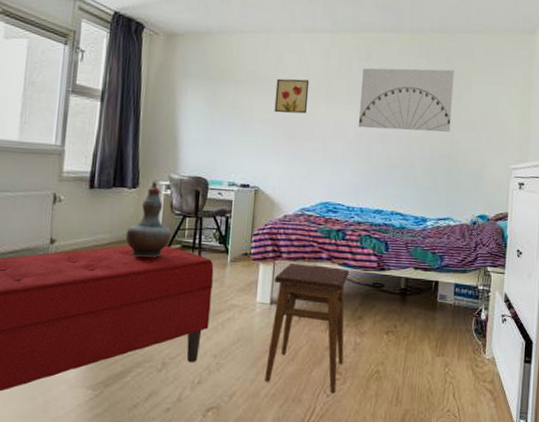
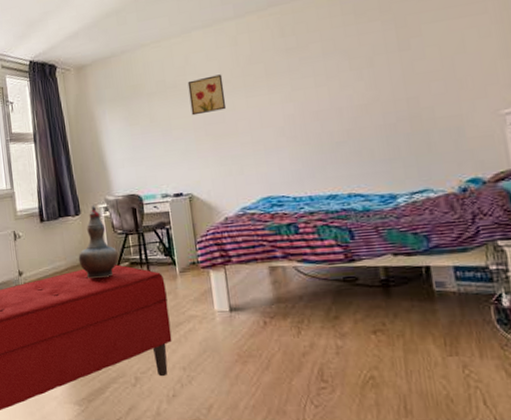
stool: present [265,262,350,393] -> none [228,265,327,404]
wall art: present [358,68,454,132] -> none [279,17,404,110]

